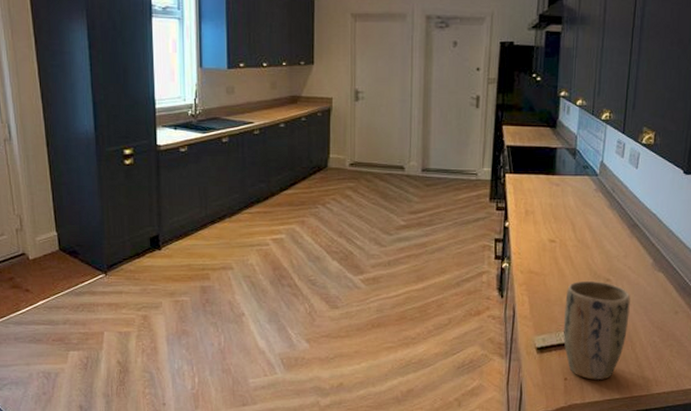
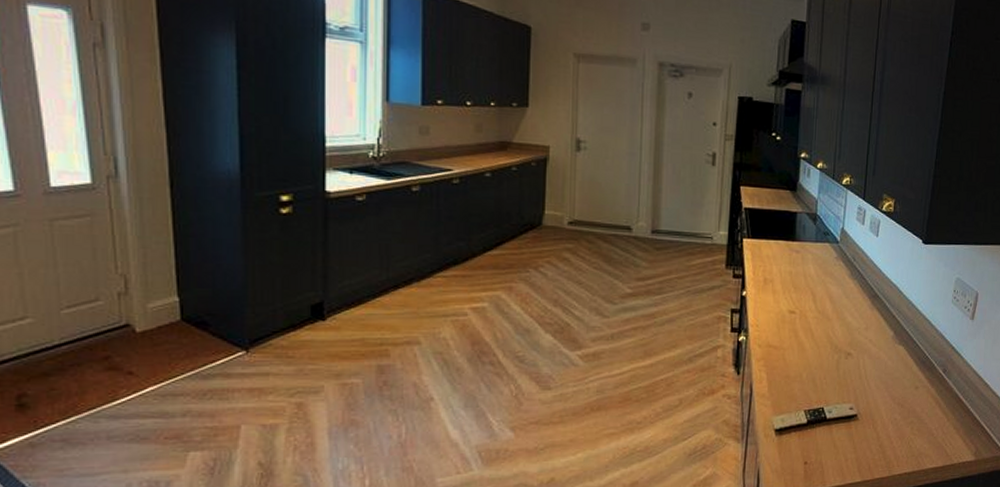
plant pot: present [563,280,630,380] -> none [803,354,872,463]

